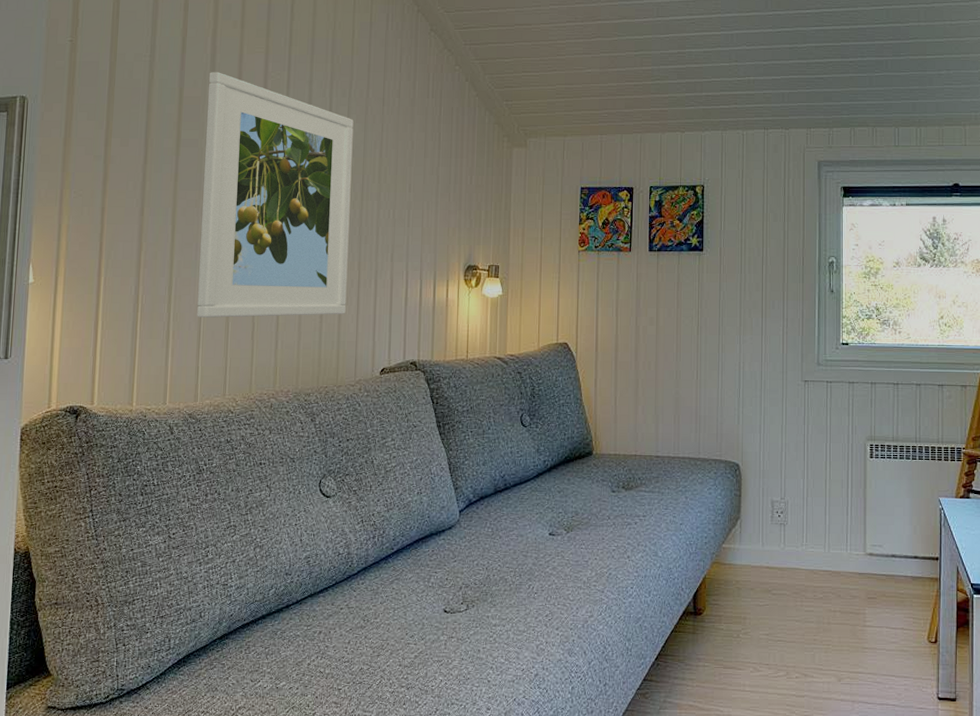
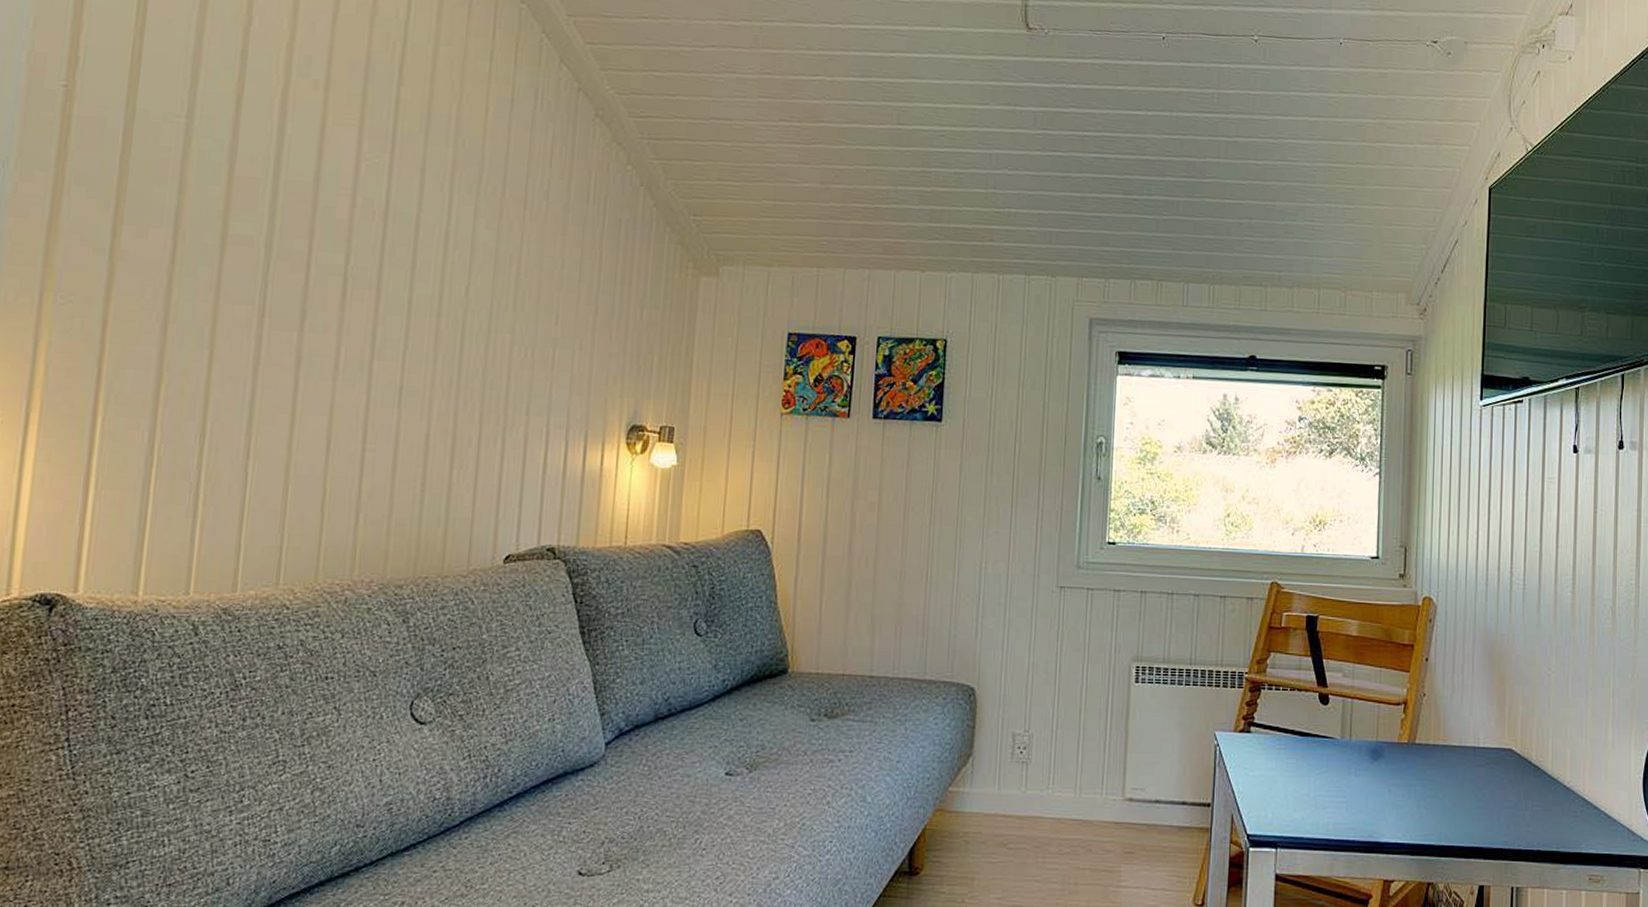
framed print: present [197,72,354,318] -> none [241,146,482,482]

